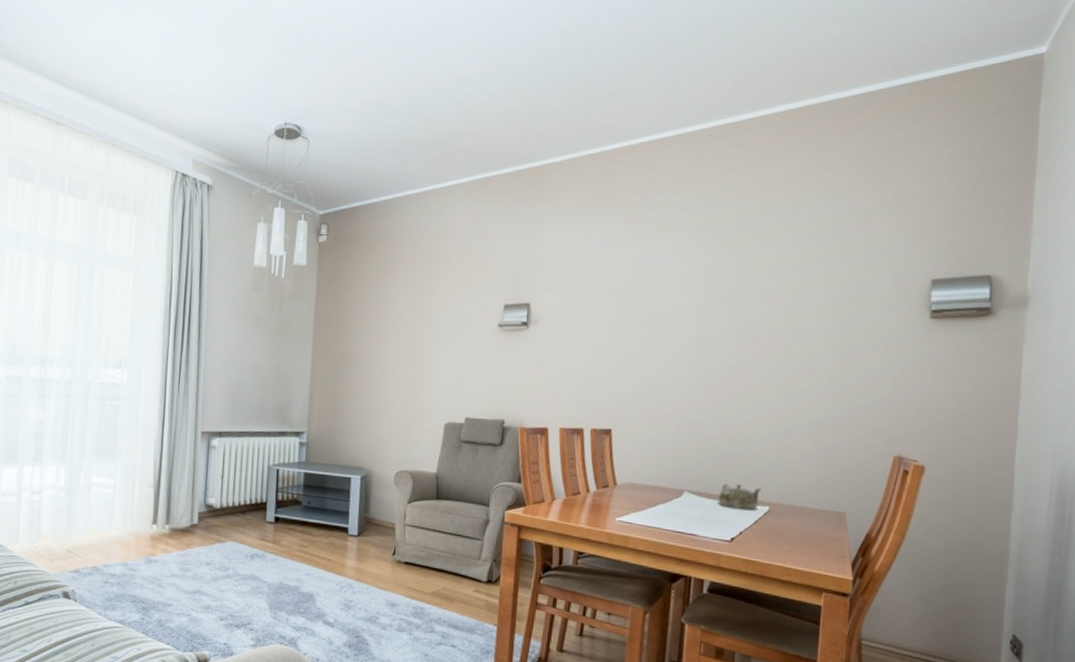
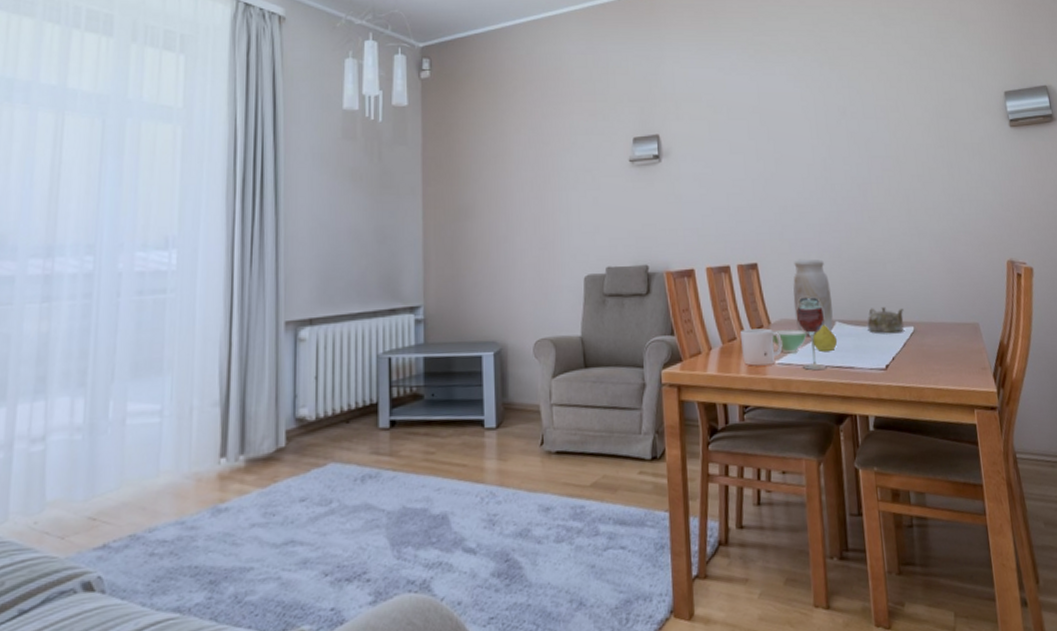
mug: none [584,486,626,521] -> present [739,328,783,366]
bowl: none [616,492,652,514] -> present [772,329,807,354]
vase: none [642,430,684,501] -> present [793,259,834,336]
wineglass: none [643,465,674,533] -> present [796,296,827,371]
fruit: none [657,488,684,518] -> present [812,319,838,353]

